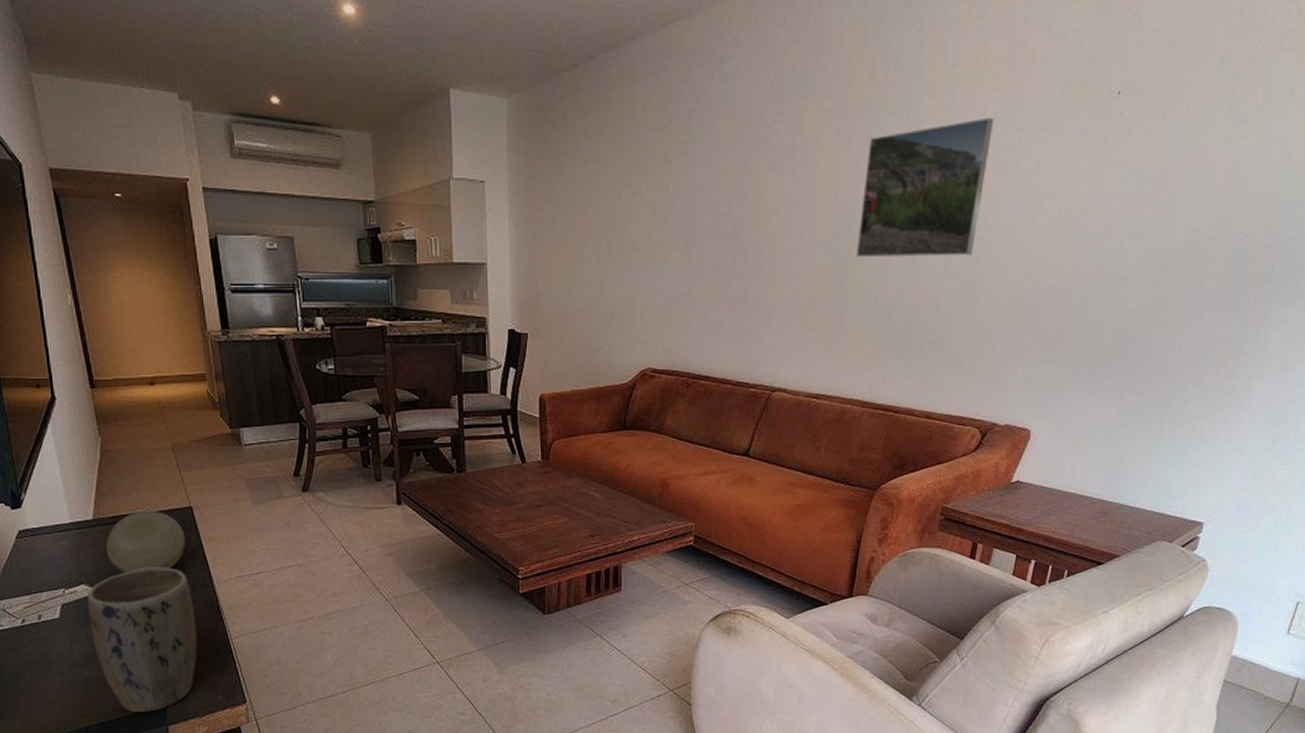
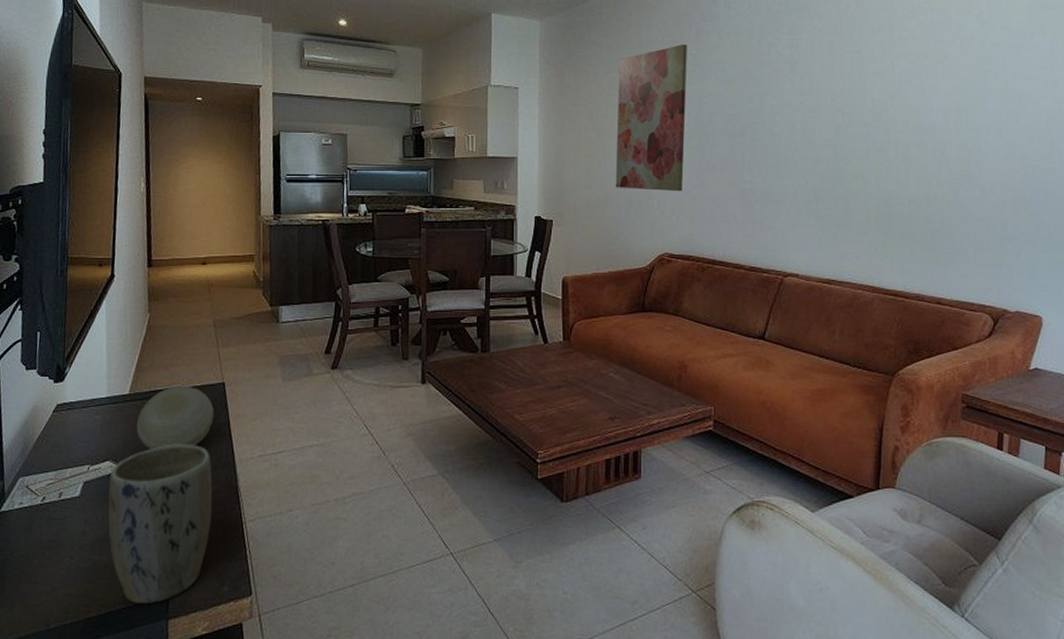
wall art: none [595,128,676,301] -> present [615,44,687,192]
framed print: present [855,117,994,258] -> none [855,35,970,154]

